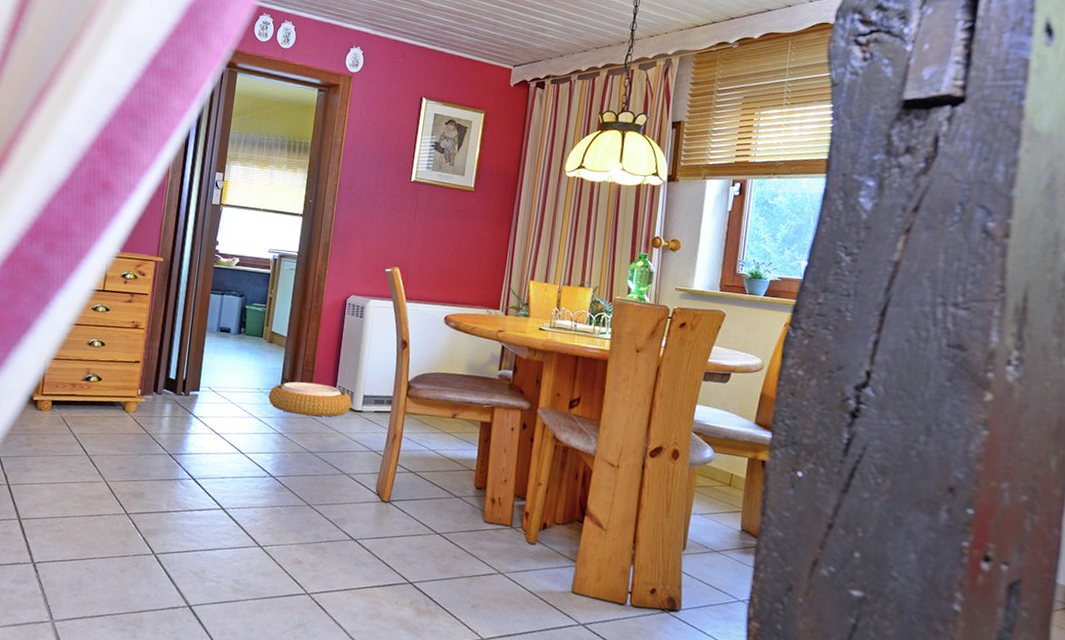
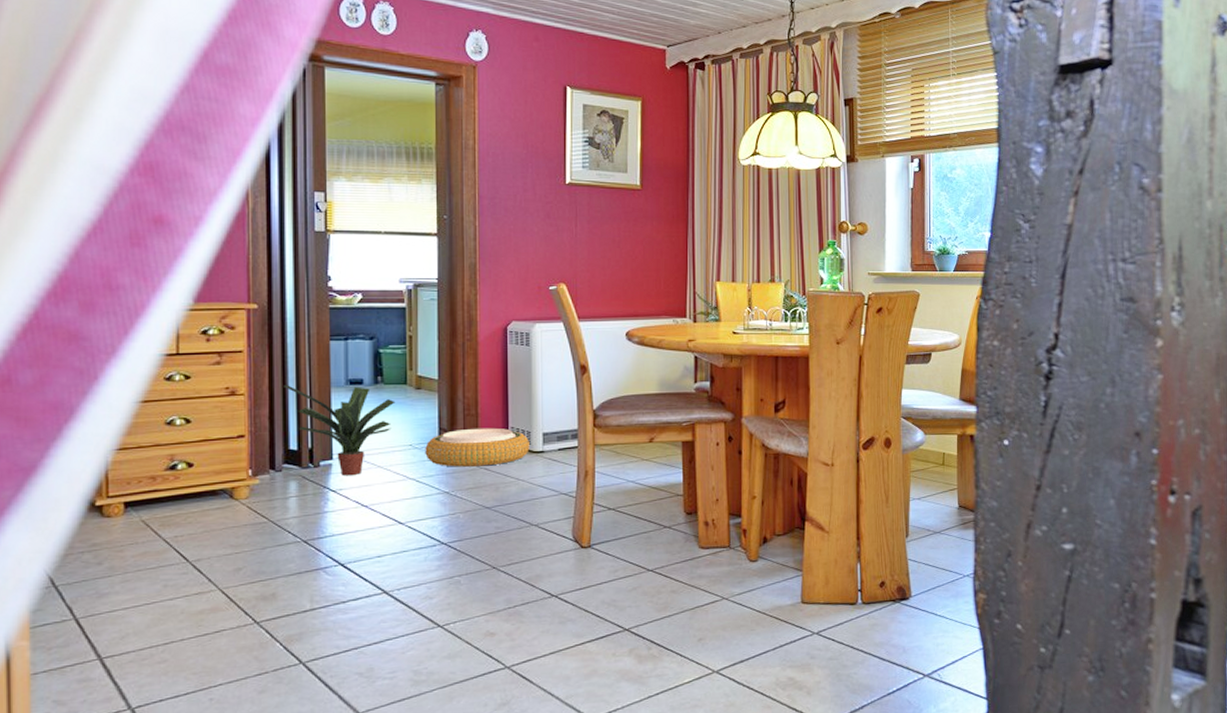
potted plant: none [172,325,252,407] -> present [284,385,396,476]

